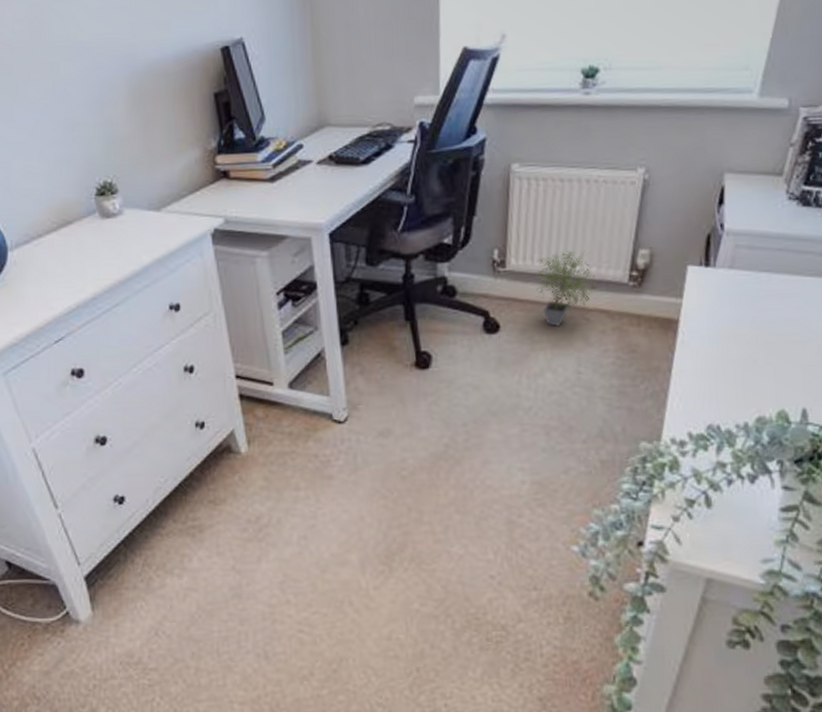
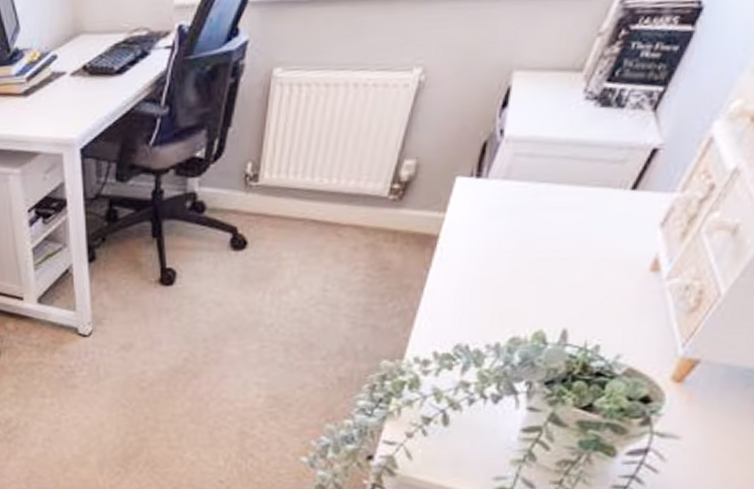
potted plant: present [535,250,596,328] -> none [288,162,353,244]

